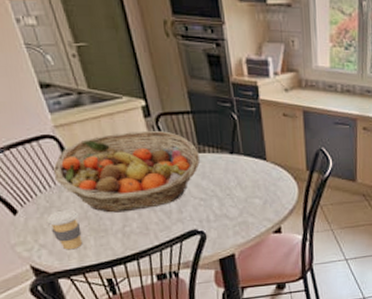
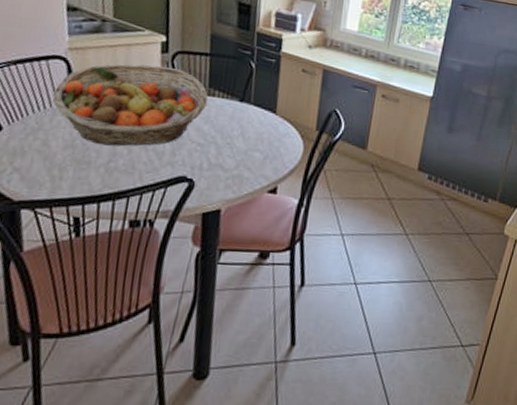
coffee cup: present [46,209,83,250] -> none [29,134,65,179]

